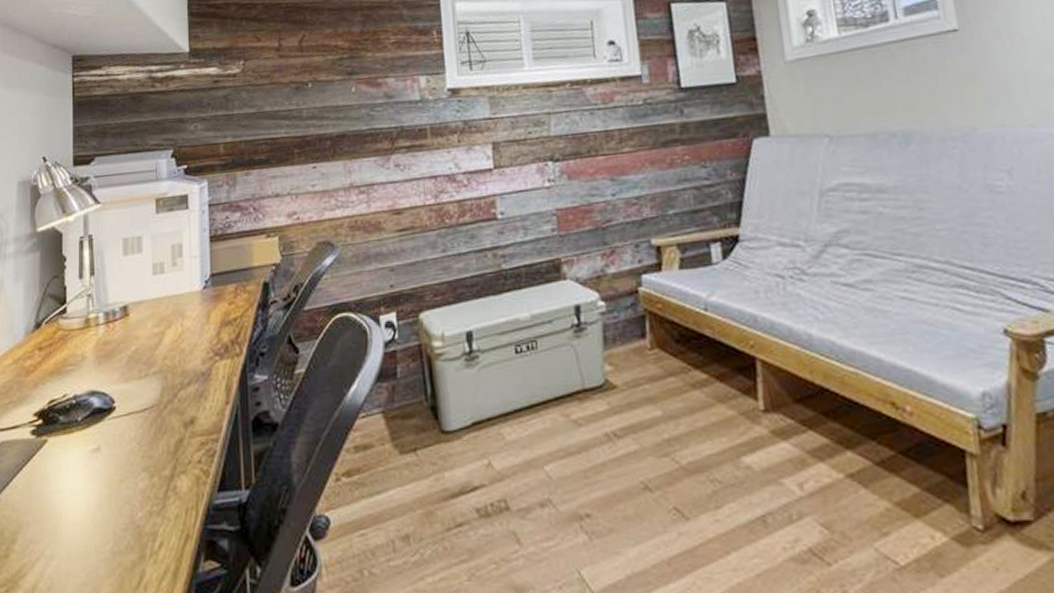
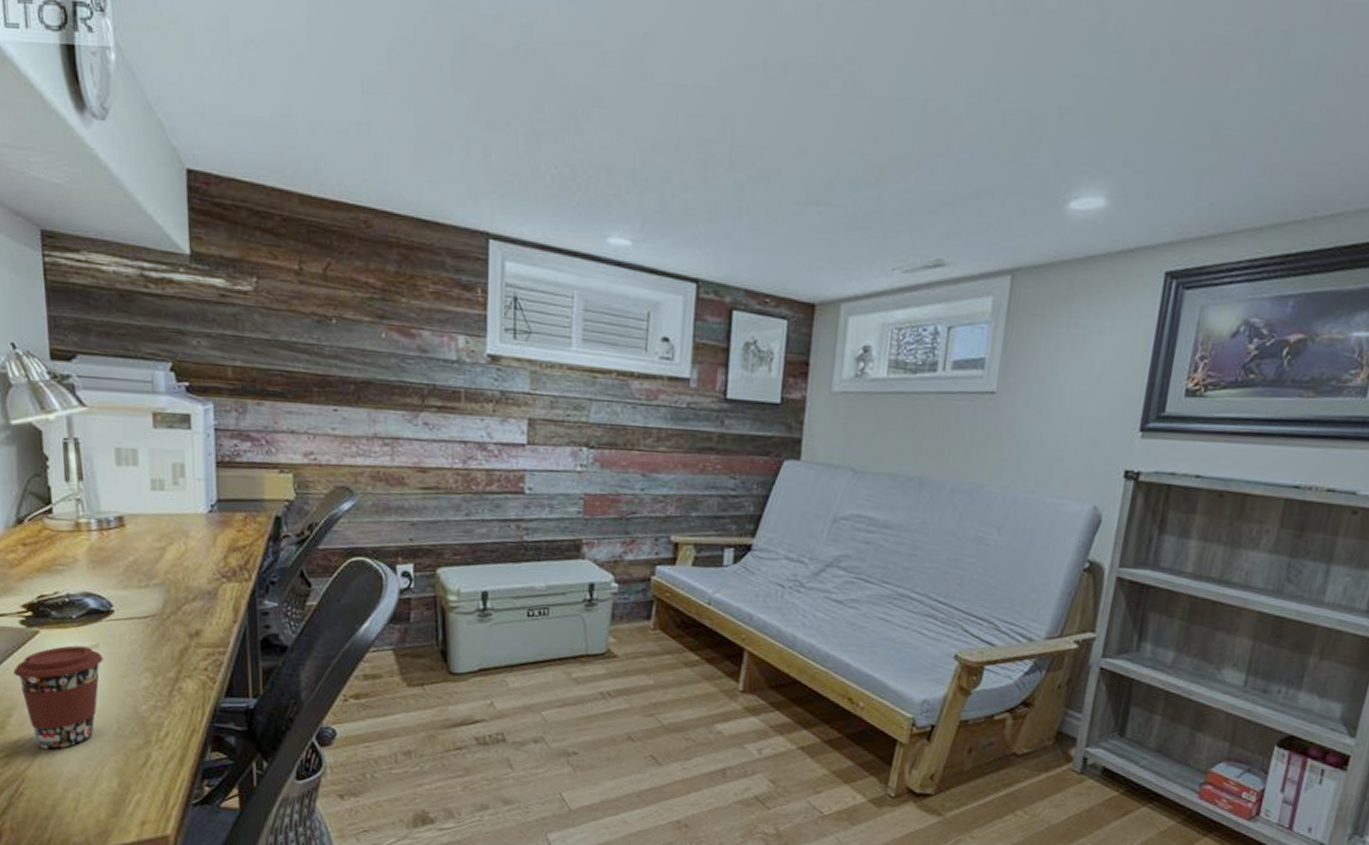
coffee cup: none [21,451,105,578] -> present [13,645,104,750]

